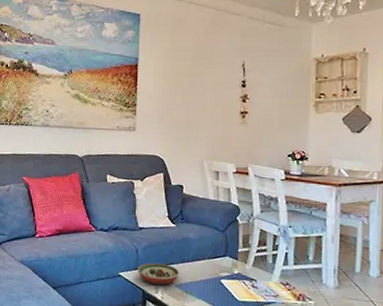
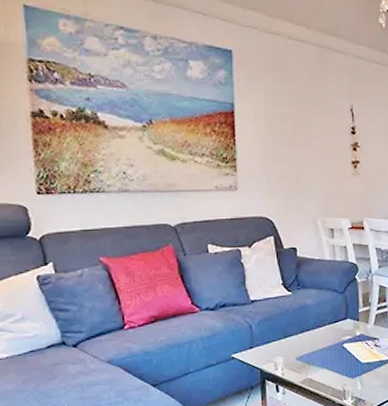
decorative bowl: present [137,263,180,285] -> none [252,337,300,361]

